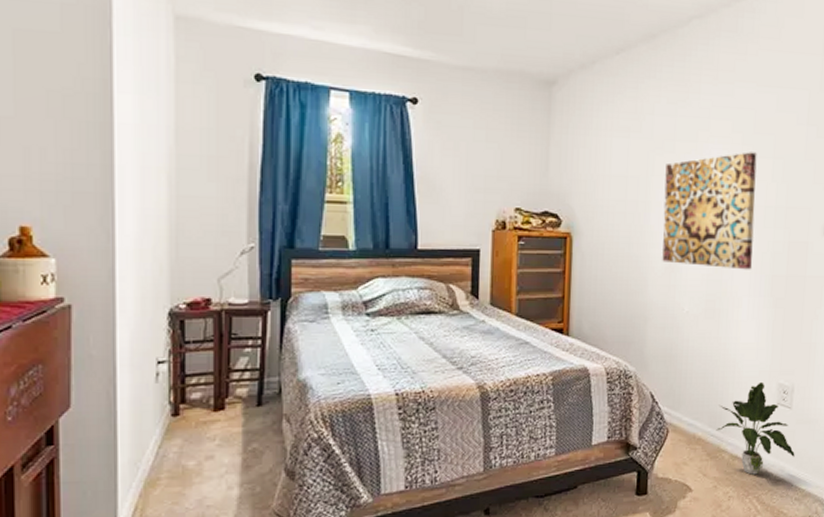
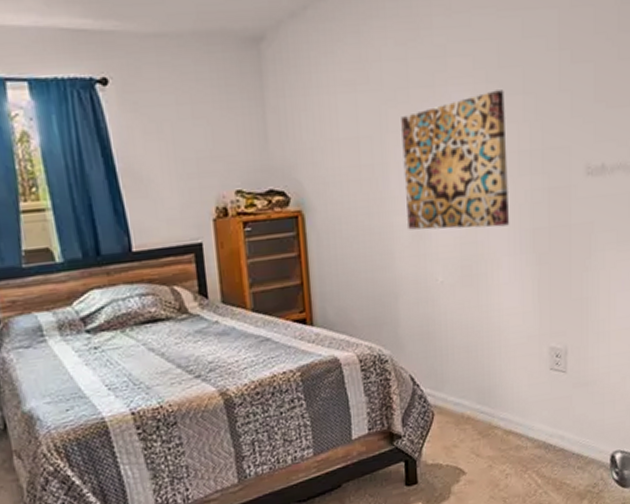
potted plant: present [716,381,795,475] -> none [486,347,574,449]

